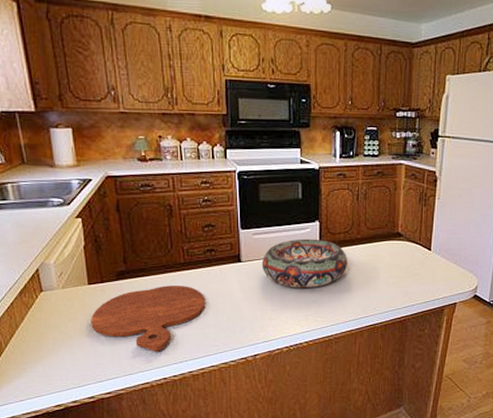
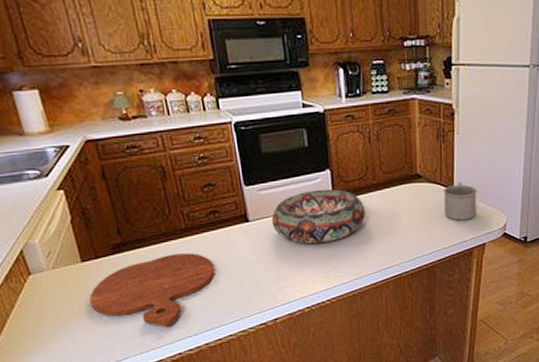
mug: none [420,243,452,279] -> present [443,182,477,221]

